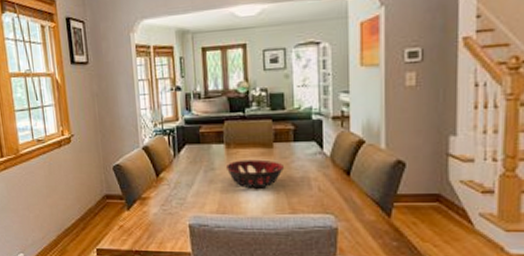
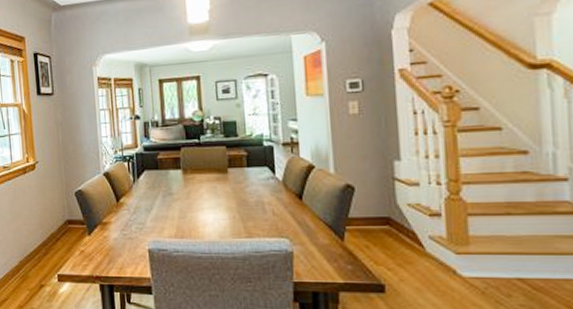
decorative bowl: present [225,159,285,189] -> none [183,184,240,213]

